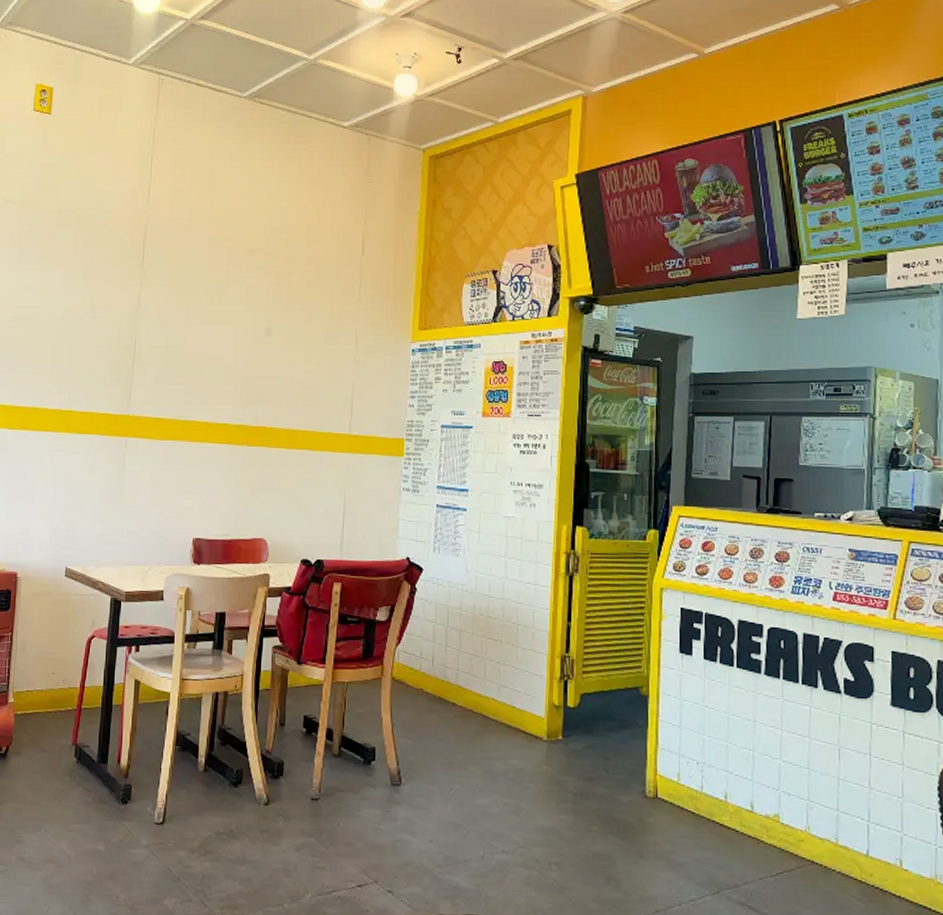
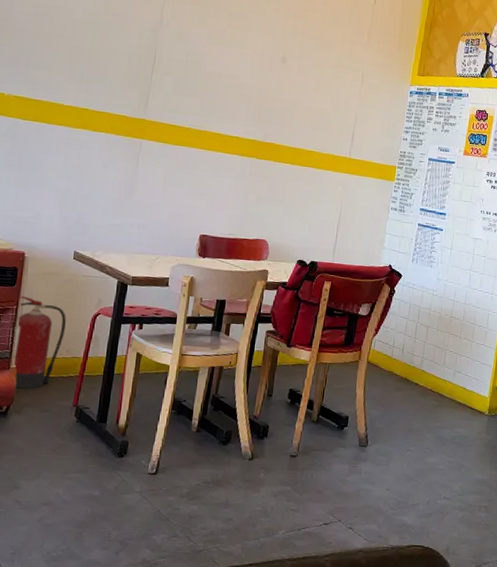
fire extinguisher: none [10,620,61,727] -> present [13,295,66,390]

